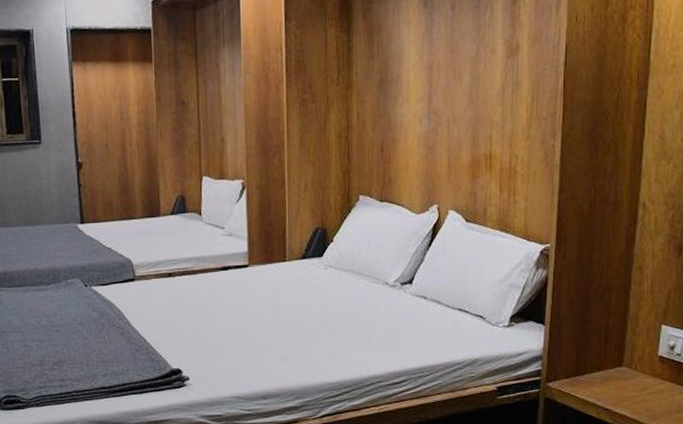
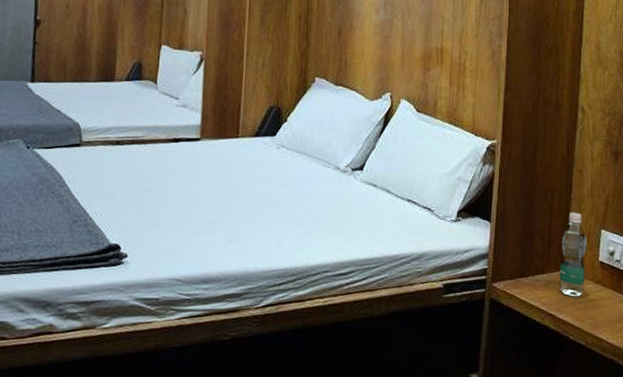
bottle: none [616,309,646,392] -> present [559,212,587,297]

